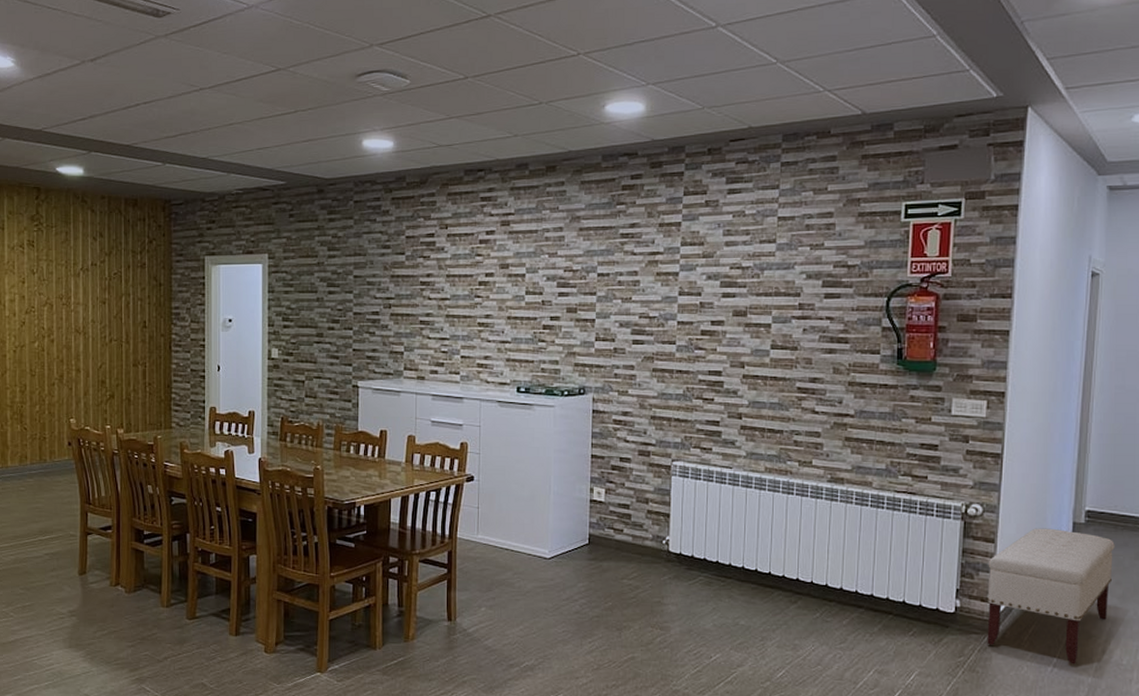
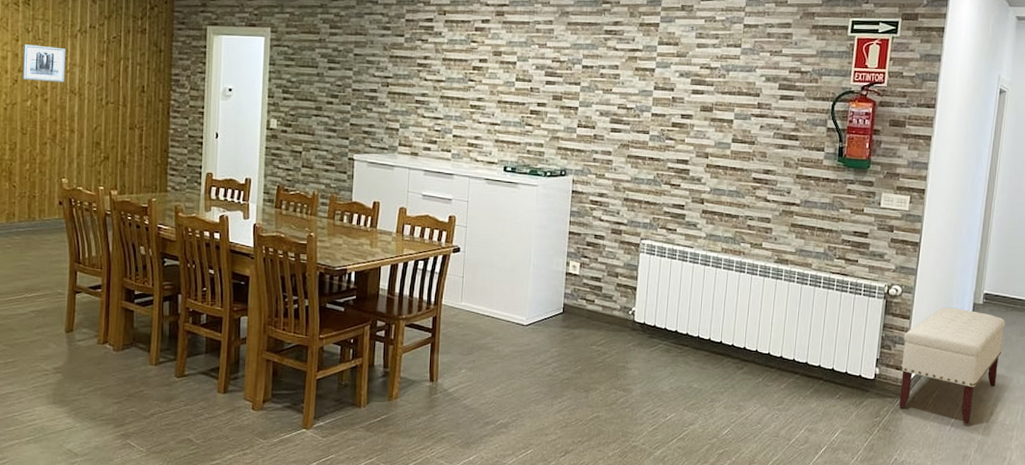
wall art: none [29,286,70,322] -> present [22,44,66,82]

